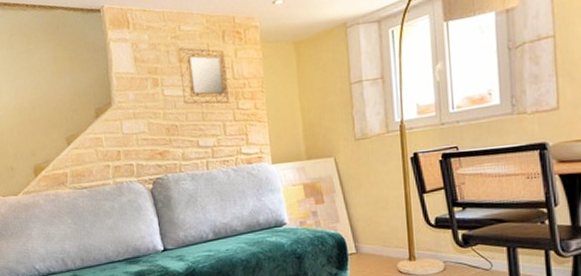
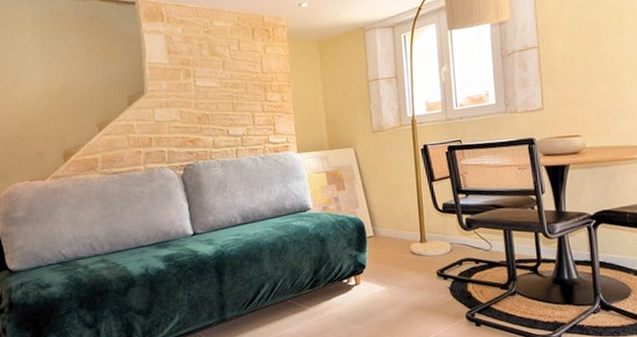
home mirror: present [177,47,229,105] -> none [209,42,258,96]

